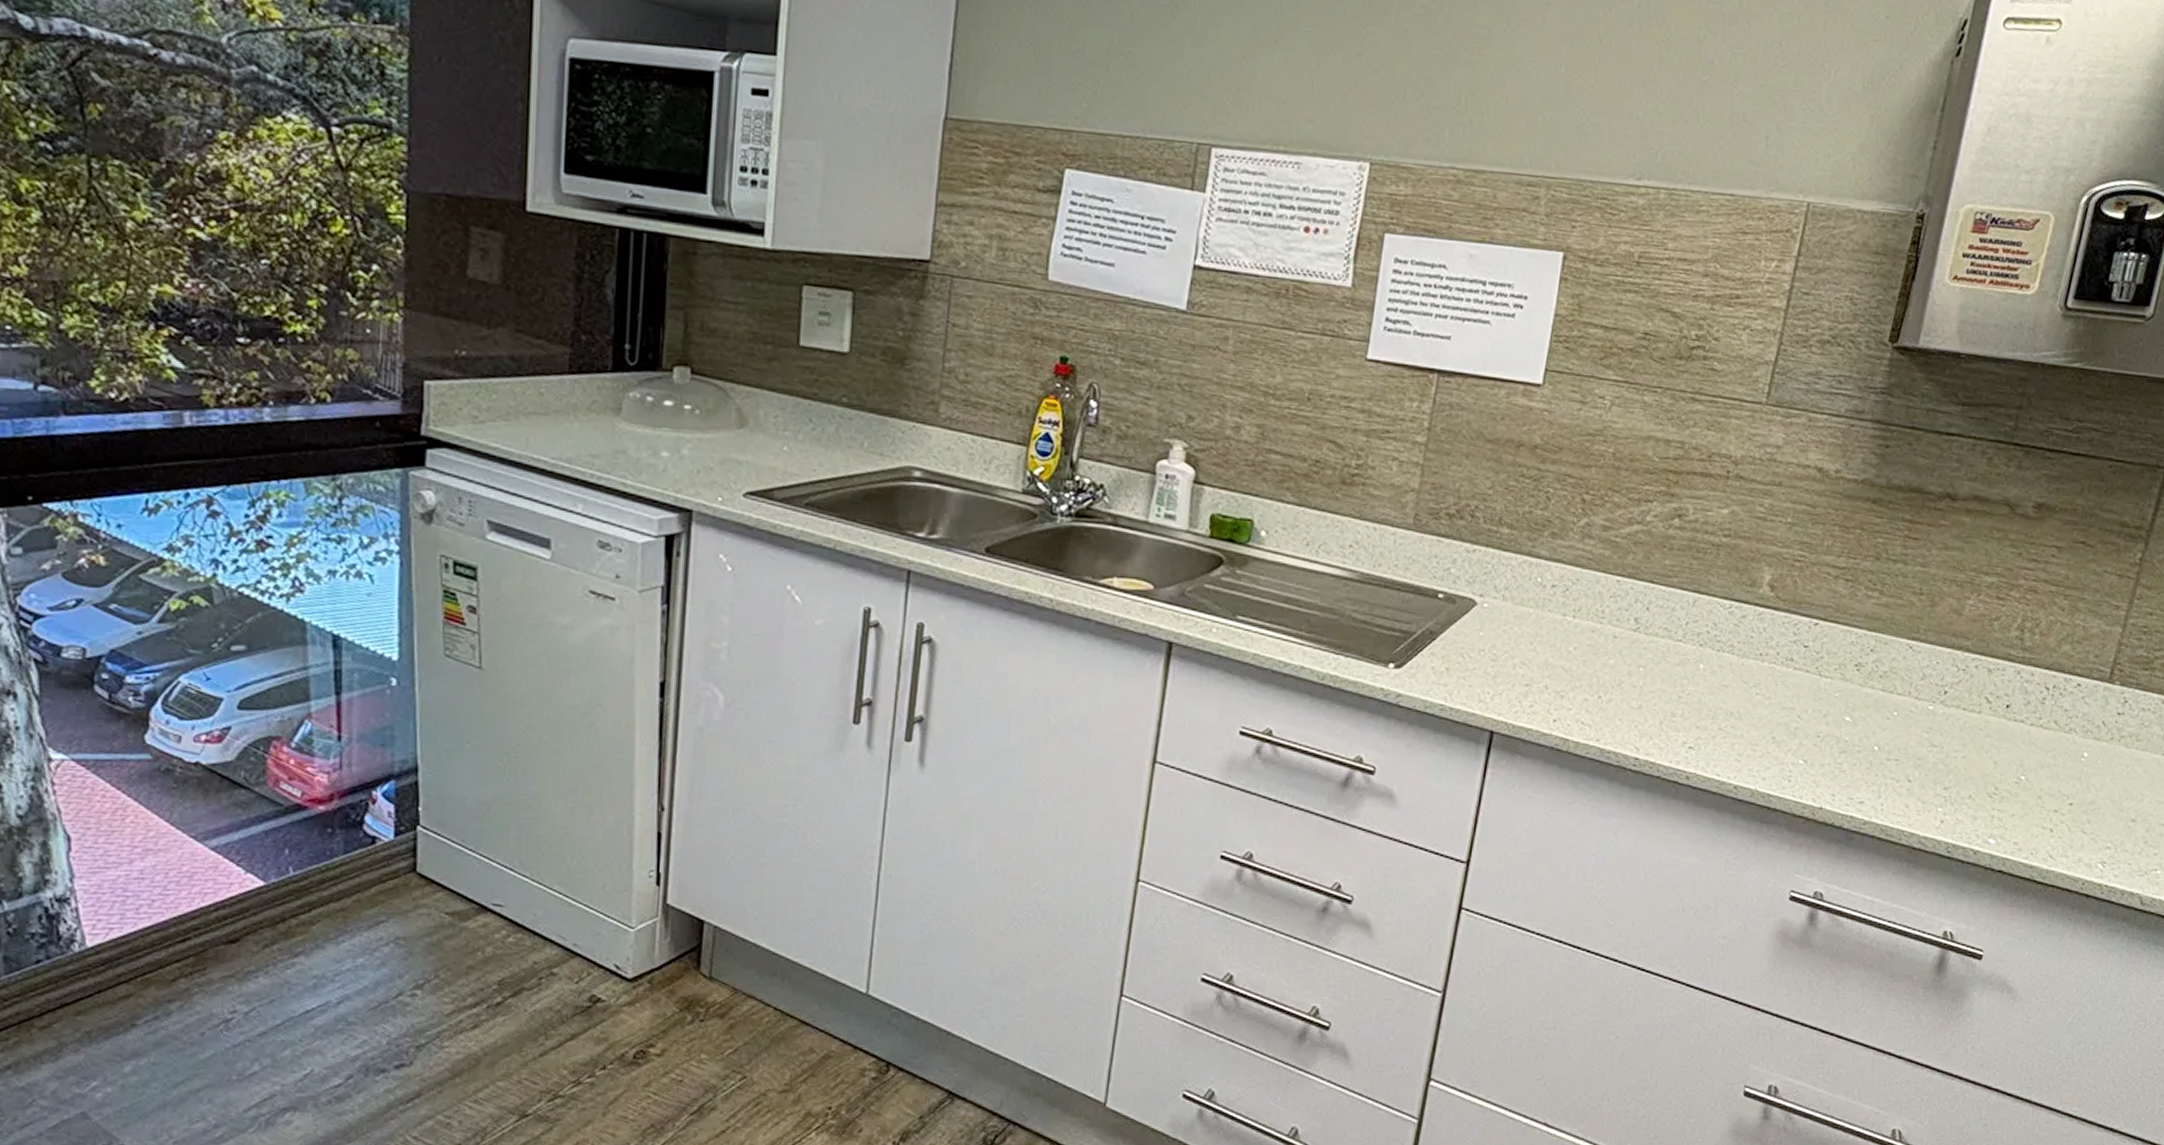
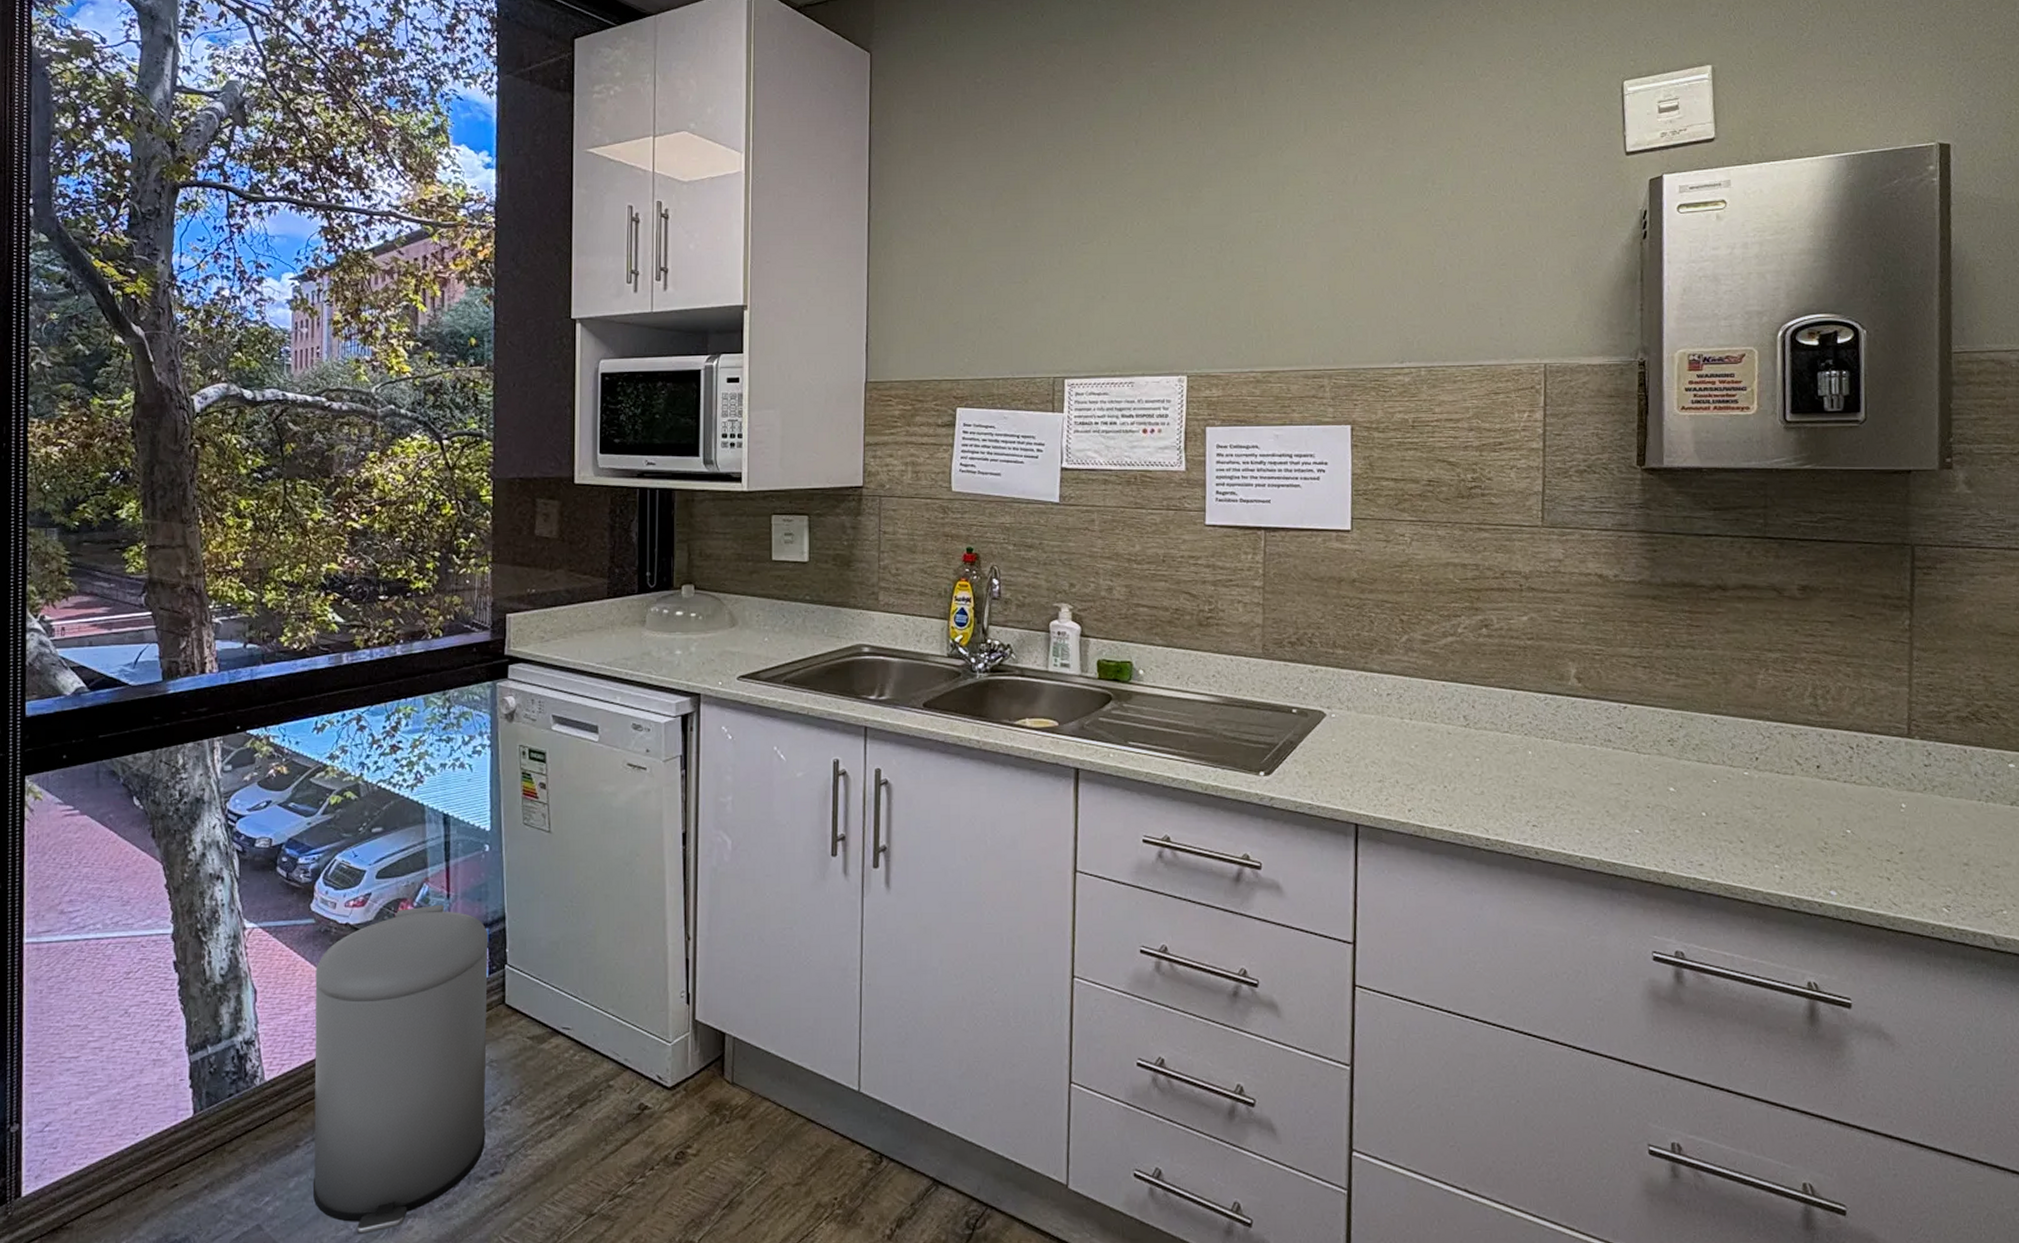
pedal bin: none [154,747,395,1129] -> present [312,904,489,1235]

